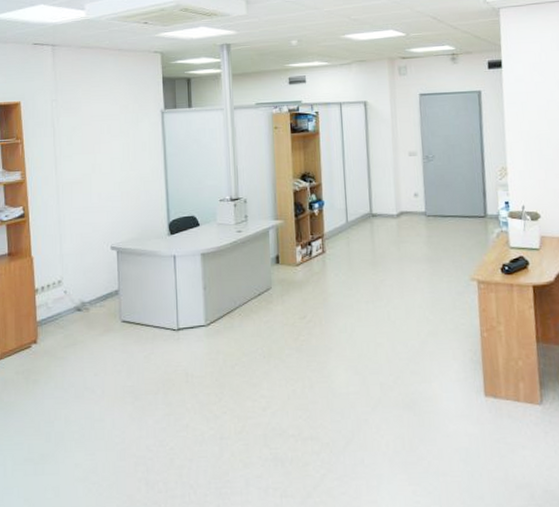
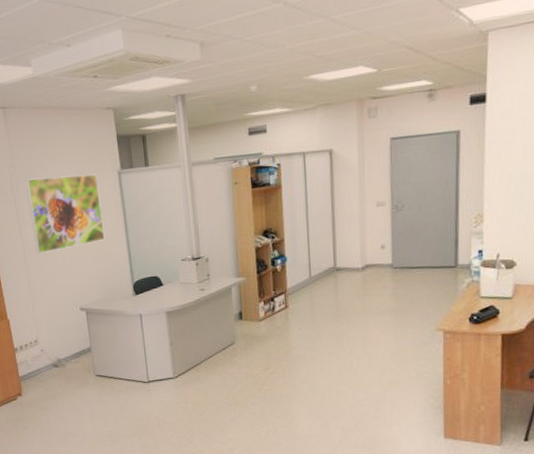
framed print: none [66,112,143,189] -> present [25,174,105,254]

